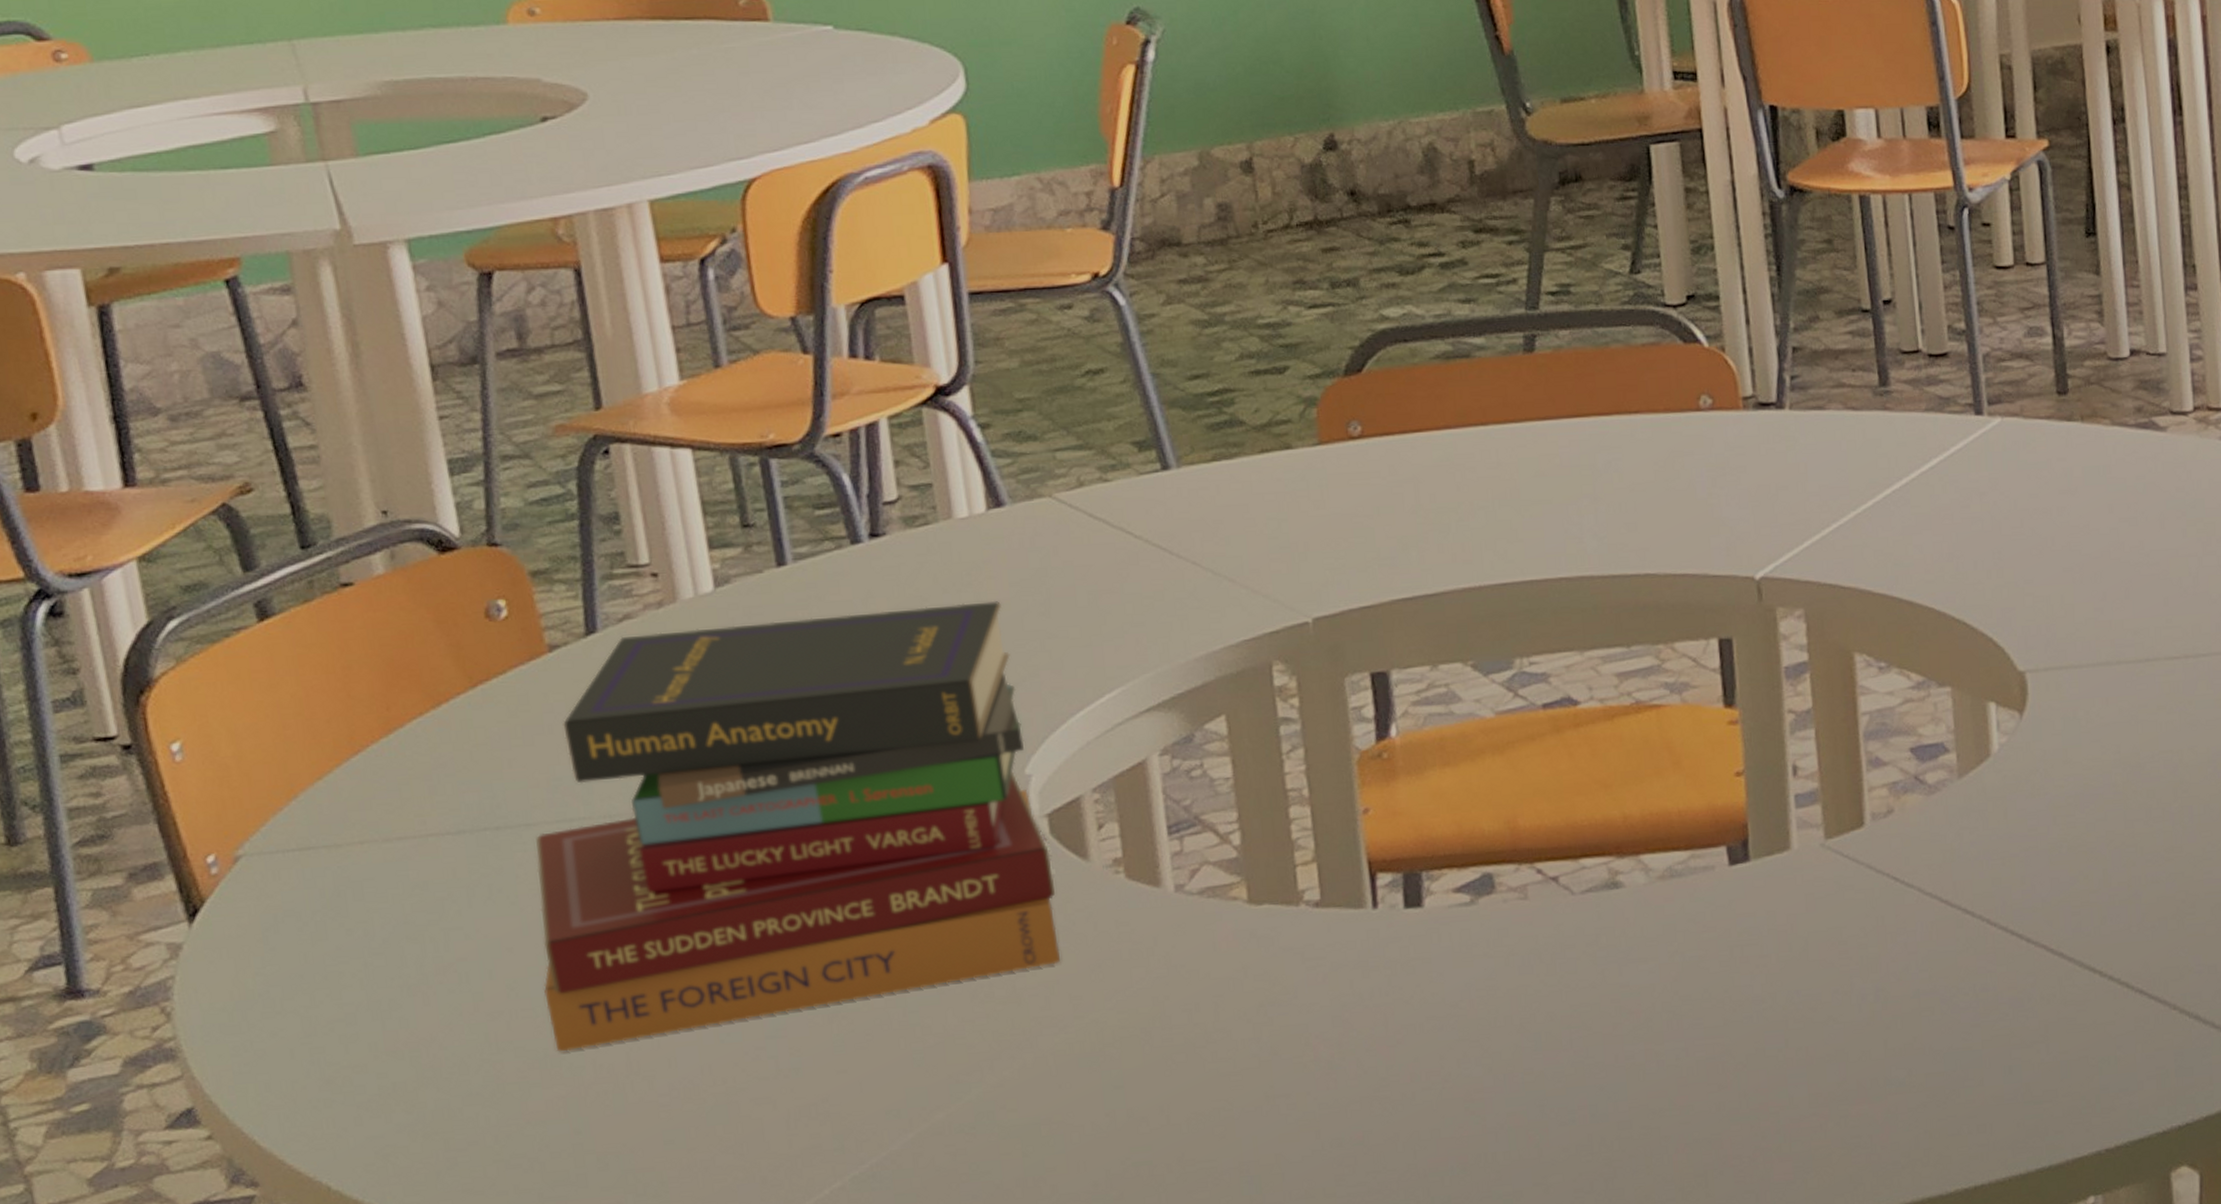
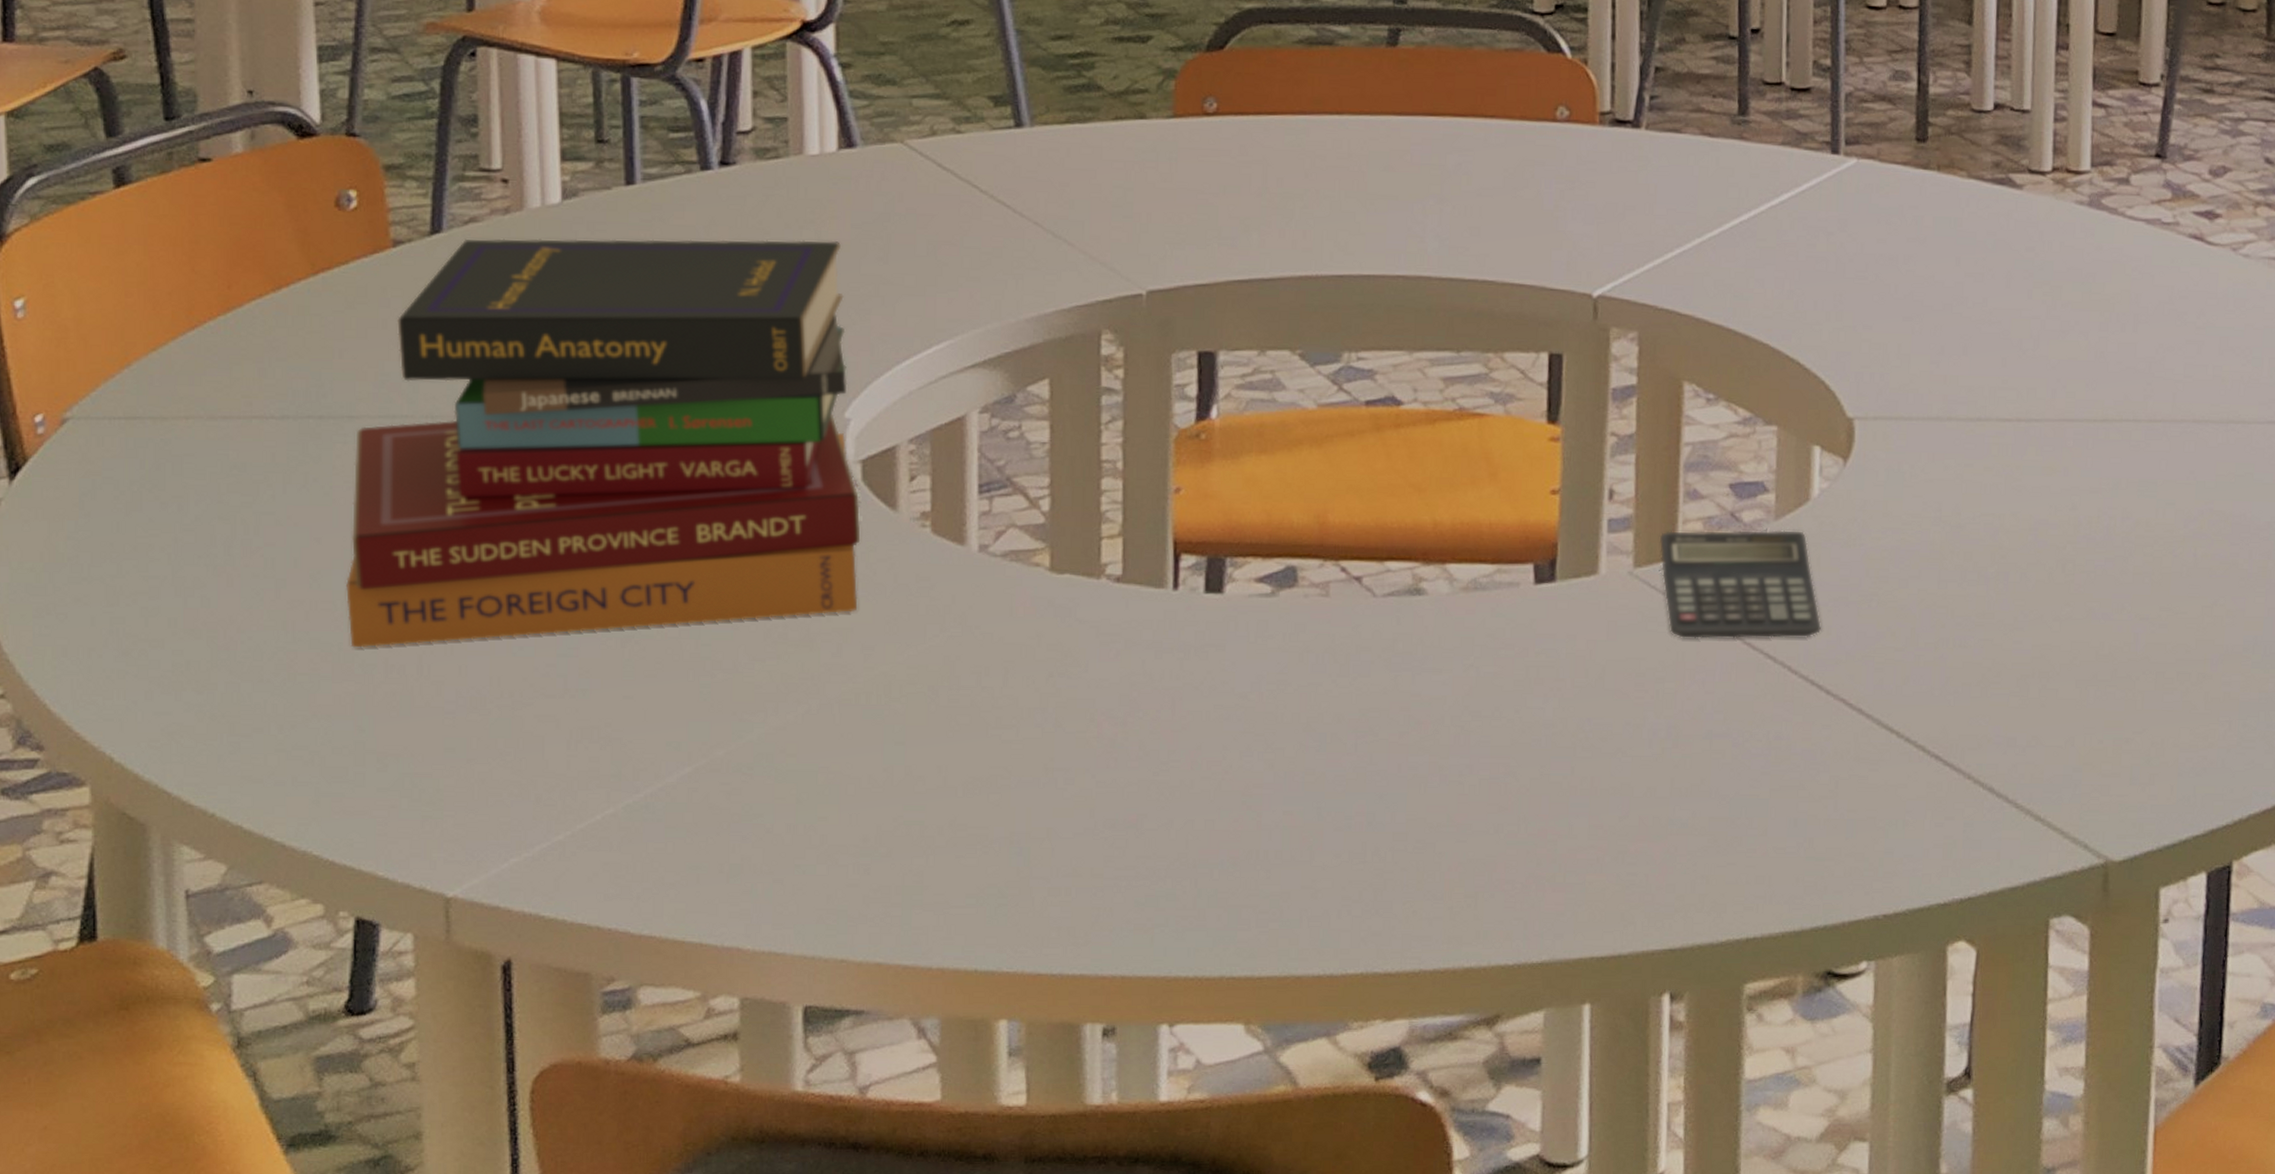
calculator: none [1846,786,2016,903] -> present [1659,530,1822,639]

